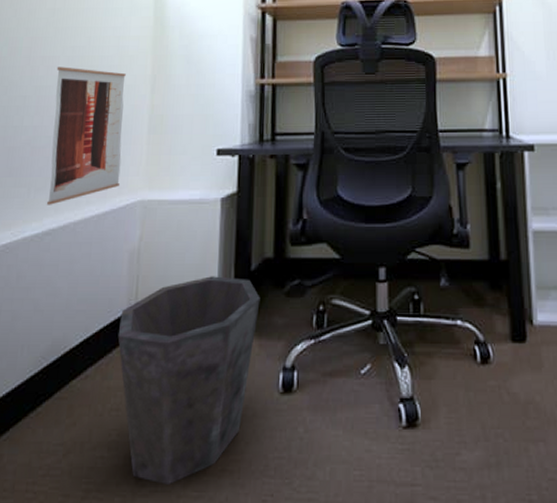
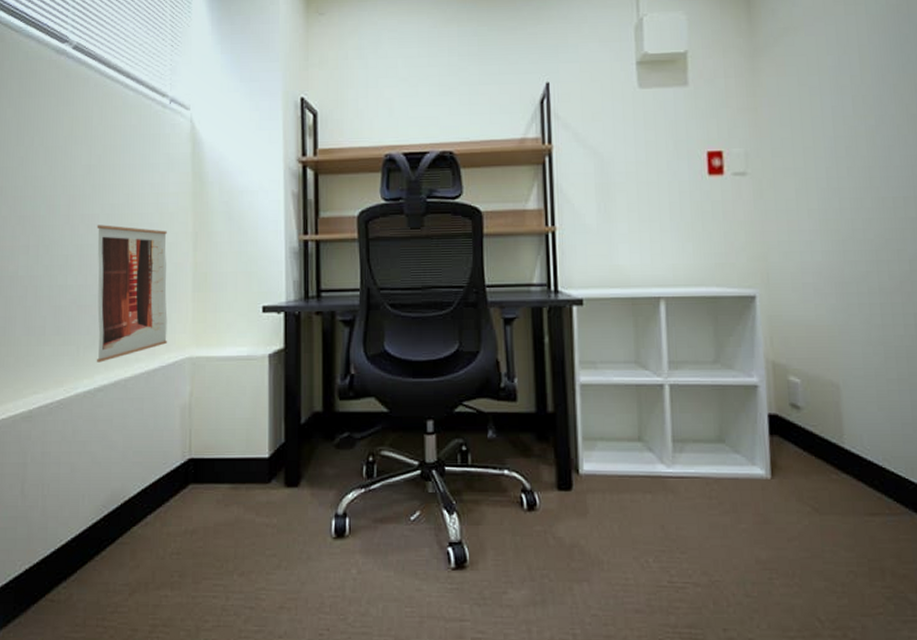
waste bin: present [118,276,260,484] -> none [174,429,311,620]

